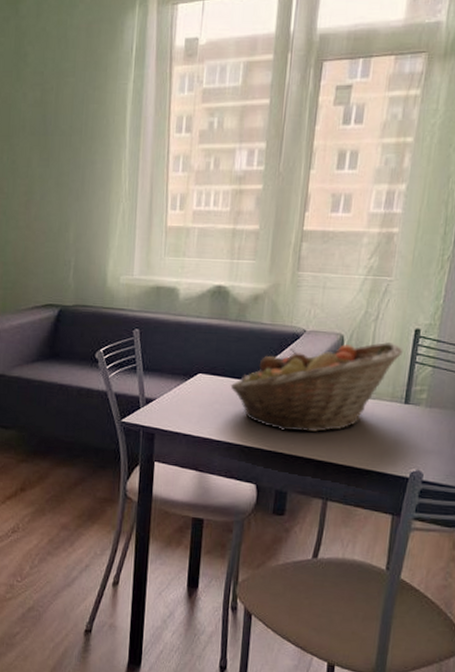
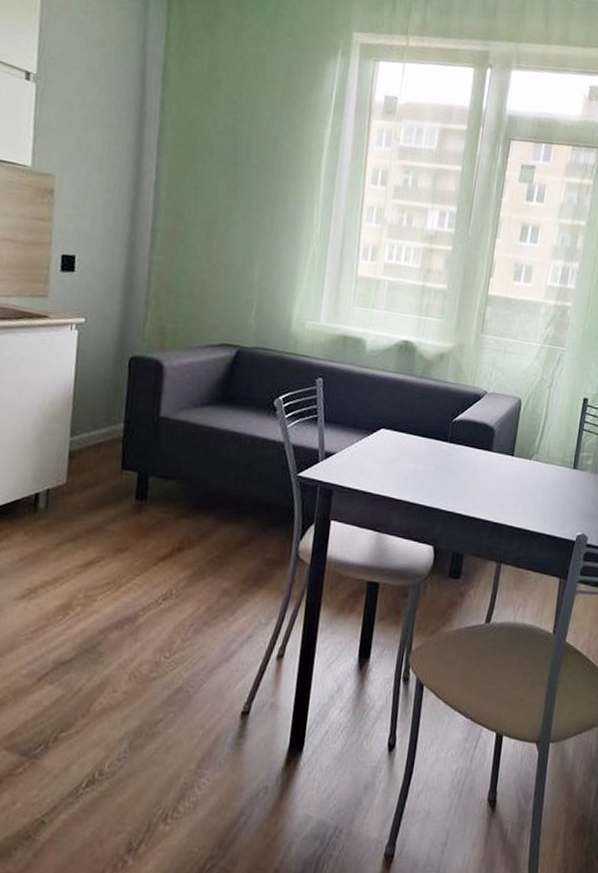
fruit basket: present [230,341,403,432] -> none [412,408,573,494]

